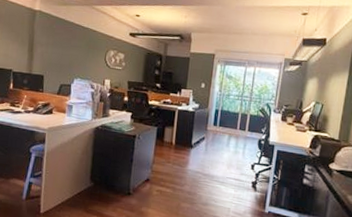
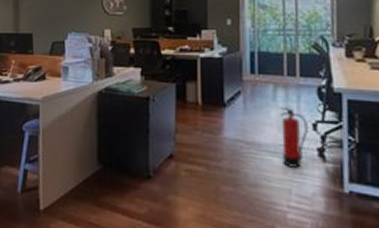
fire extinguisher: none [227,152,248,194] -> present [279,107,308,168]

